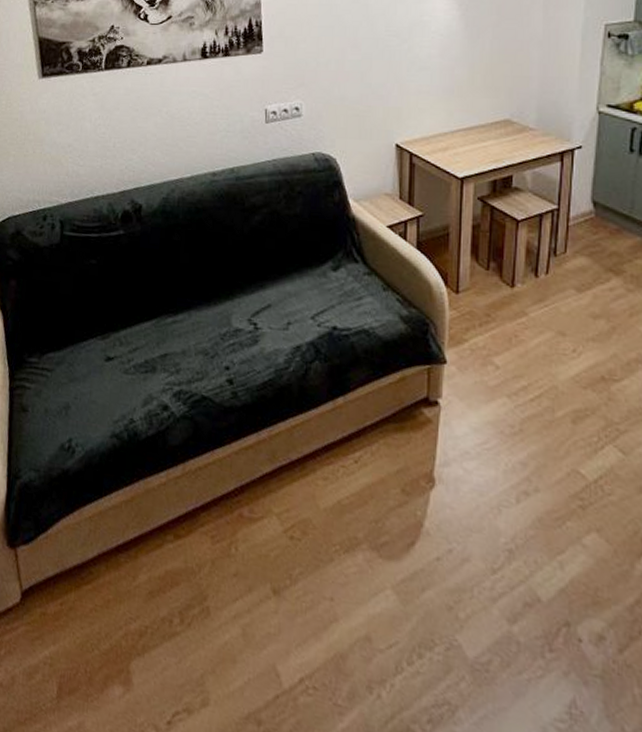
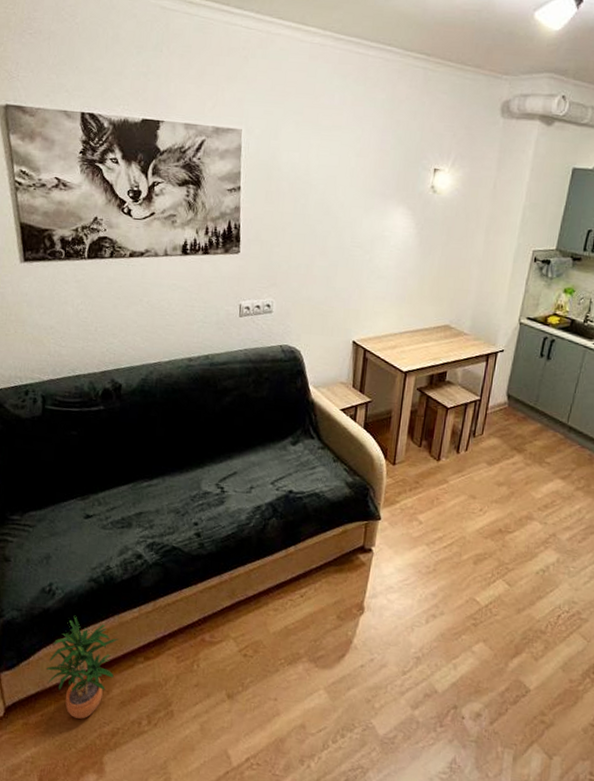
potted plant: none [65,478,144,612] -> present [45,615,118,719]

